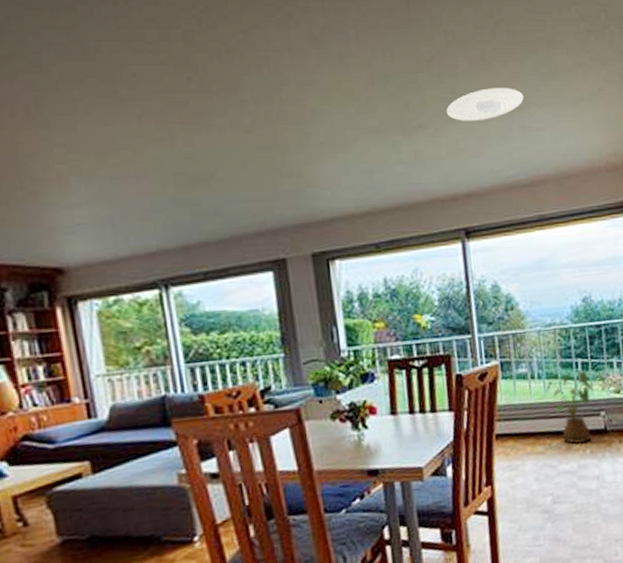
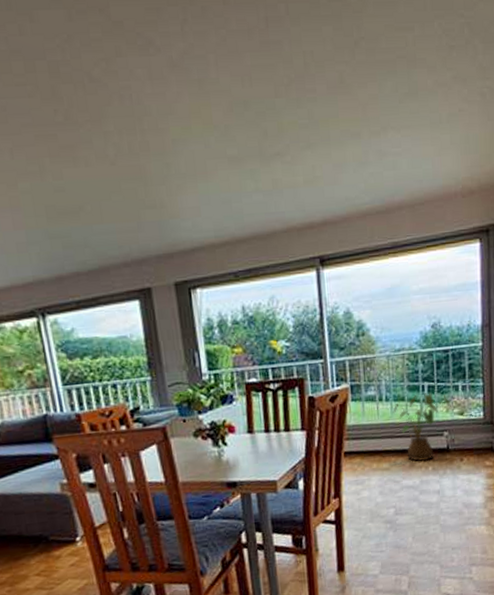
recessed light: present [446,88,524,121] -> none [303,111,381,148]

